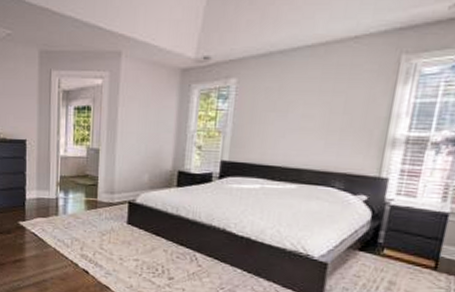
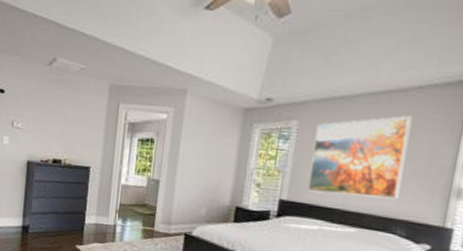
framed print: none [248,67,350,153] -> present [307,115,413,199]

